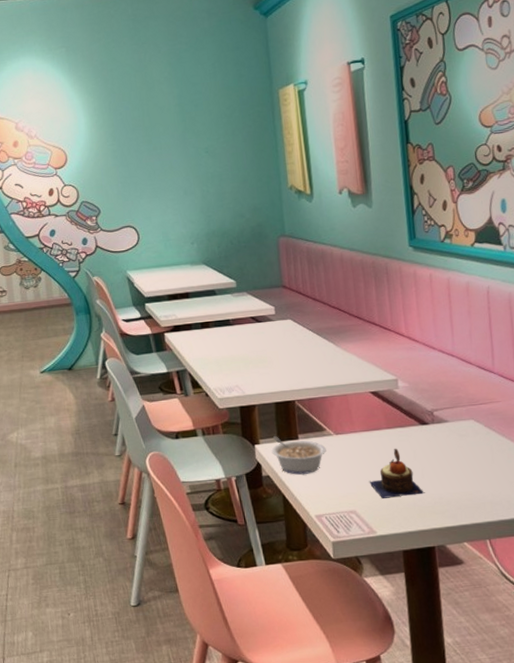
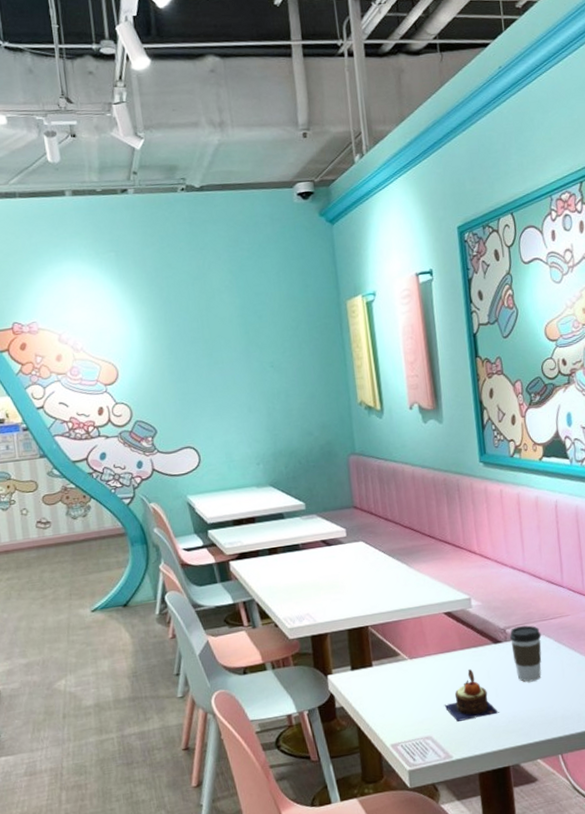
legume: present [271,436,326,475] -> none [345,664,401,704]
coffee cup: none [437,409,470,465] -> present [510,625,542,682]

